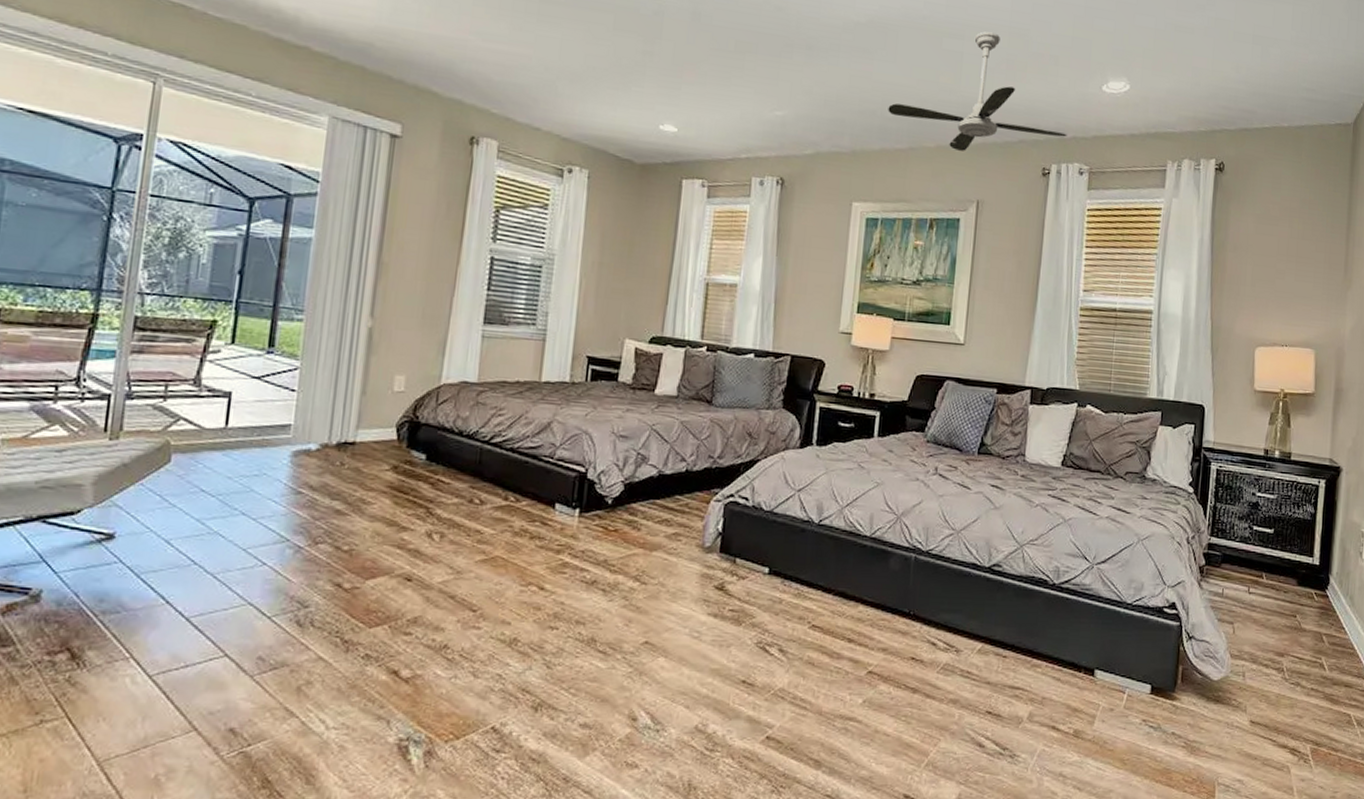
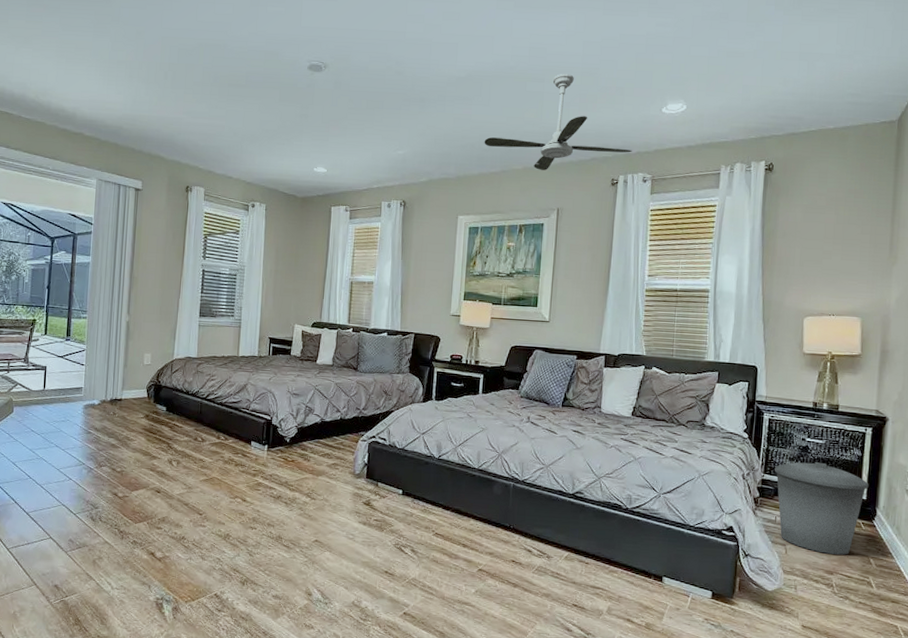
trash can: none [1221,521,1322,632] -> present [774,462,869,555]

